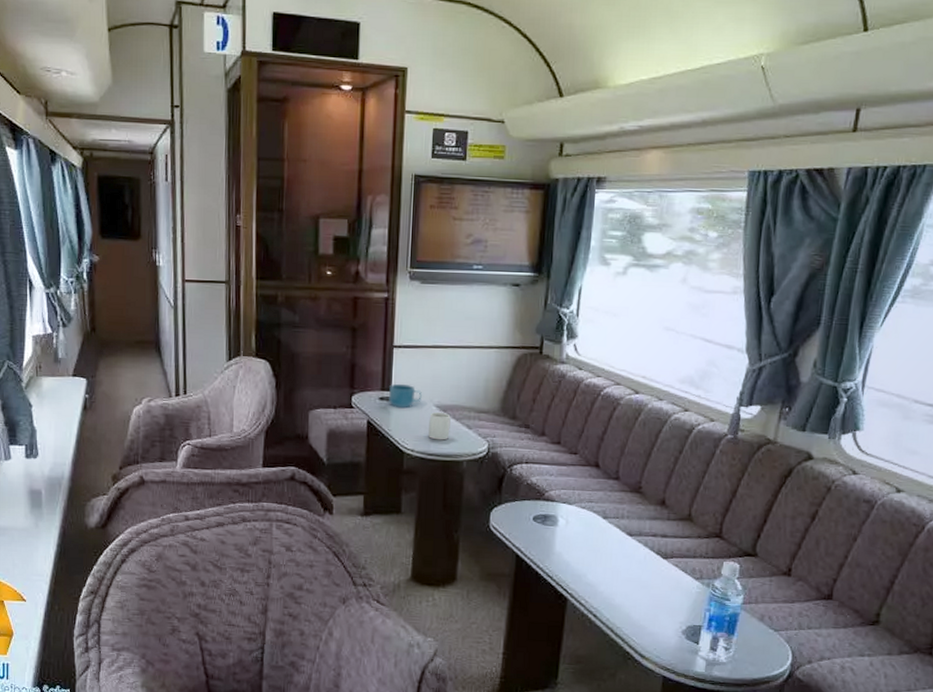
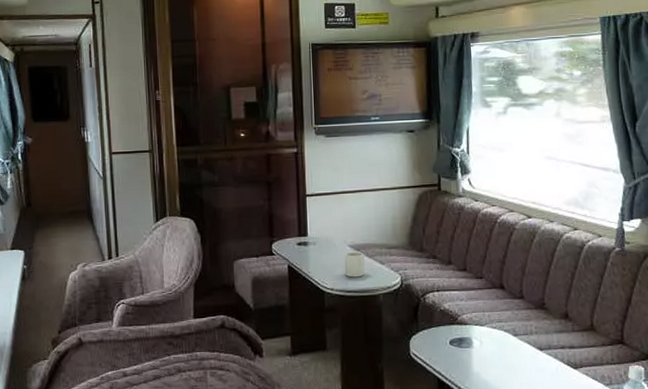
cup: present [389,383,422,408] -> none [306,228,336,250]

